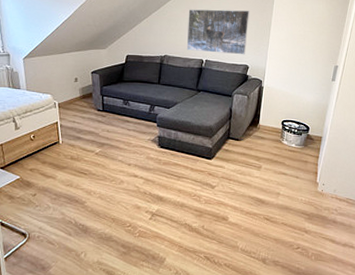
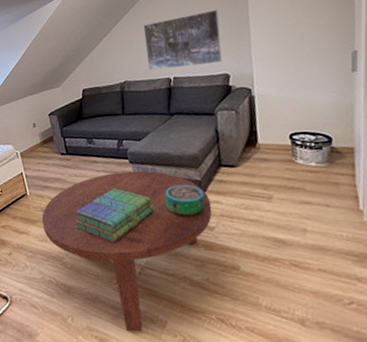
coffee table: none [70,133,216,266] -> present [41,171,213,332]
stack of books: none [101,145,172,193] -> present [75,187,155,243]
decorative bowl: none [181,149,212,175] -> present [165,184,205,216]

